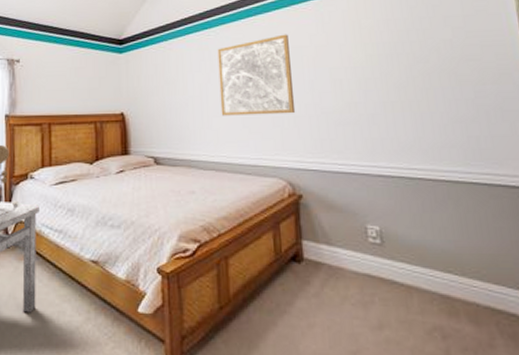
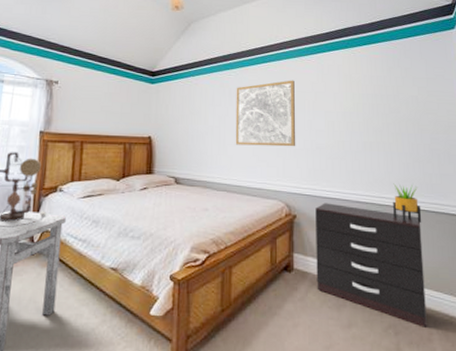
dresser: none [326,178,487,330] -> present [315,203,427,327]
potted plant: none [426,151,470,198] -> present [393,183,422,223]

